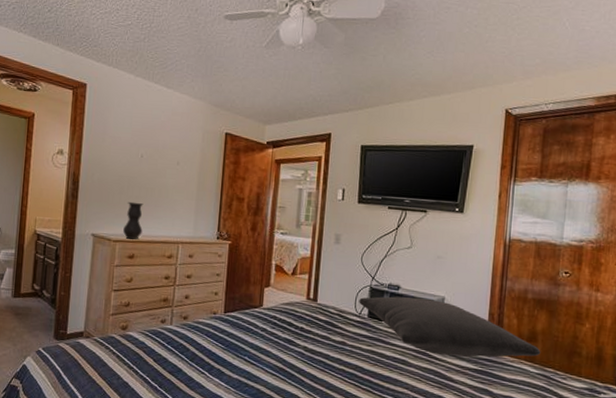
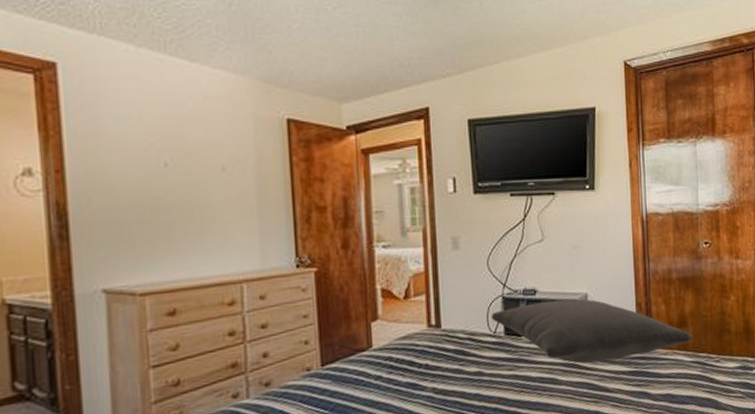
vase: present [123,201,144,240] -> none [152,233,184,288]

